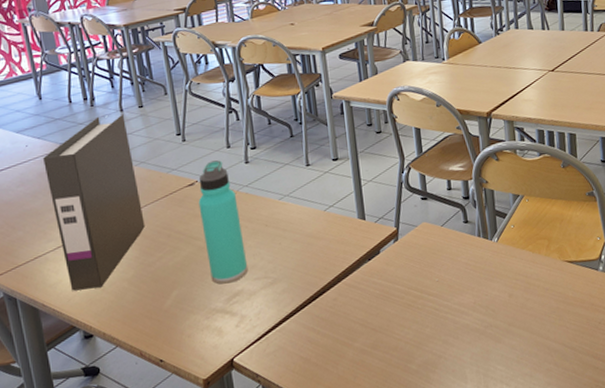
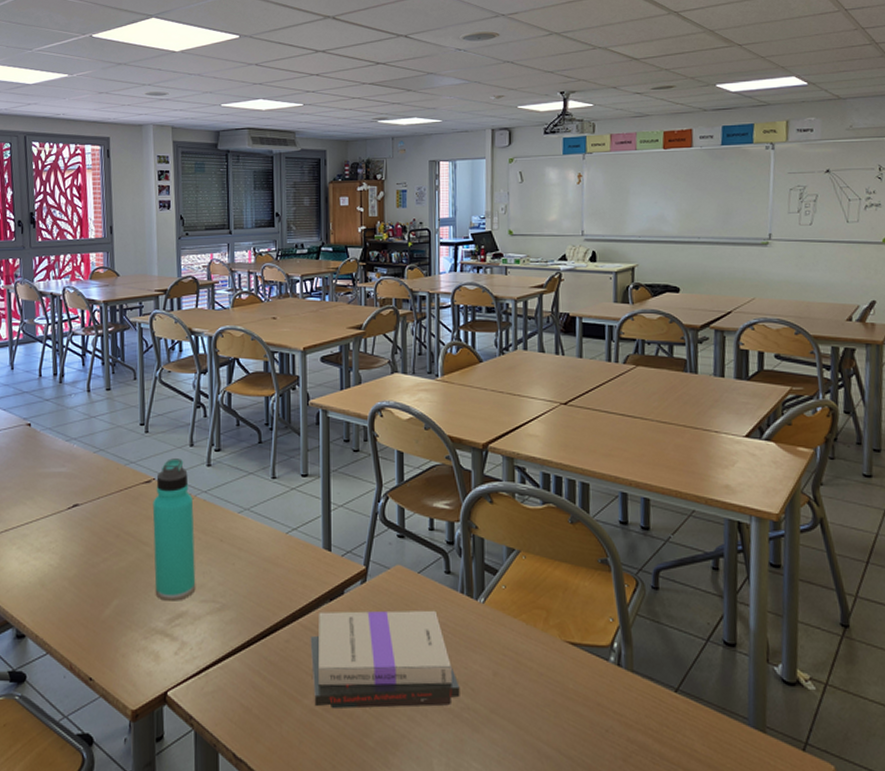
binder: present [43,113,145,291] -> none [5,394,95,582]
books: none [354,254,484,347] -> present [310,610,460,709]

